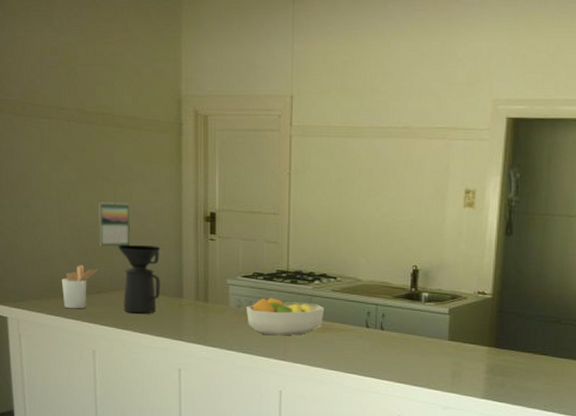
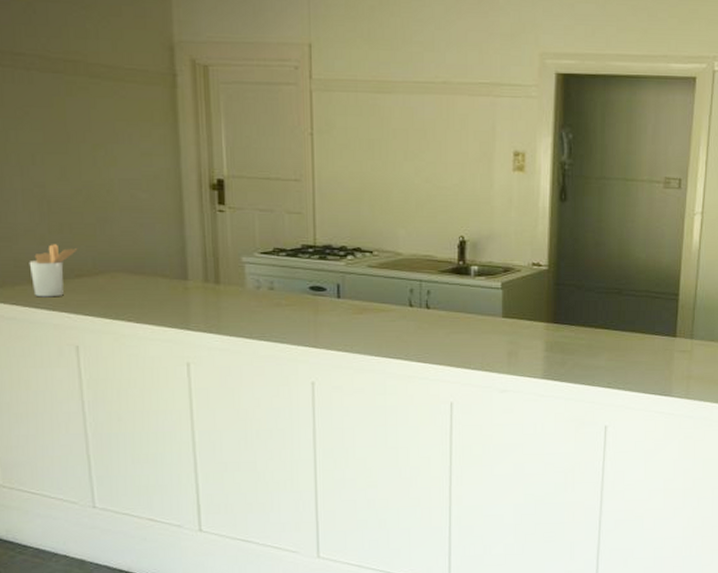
calendar: present [99,202,131,247] -> none [74,168,117,222]
coffee maker: present [118,244,161,314] -> none [102,218,159,300]
fruit bowl: present [246,298,325,336] -> none [266,277,361,320]

